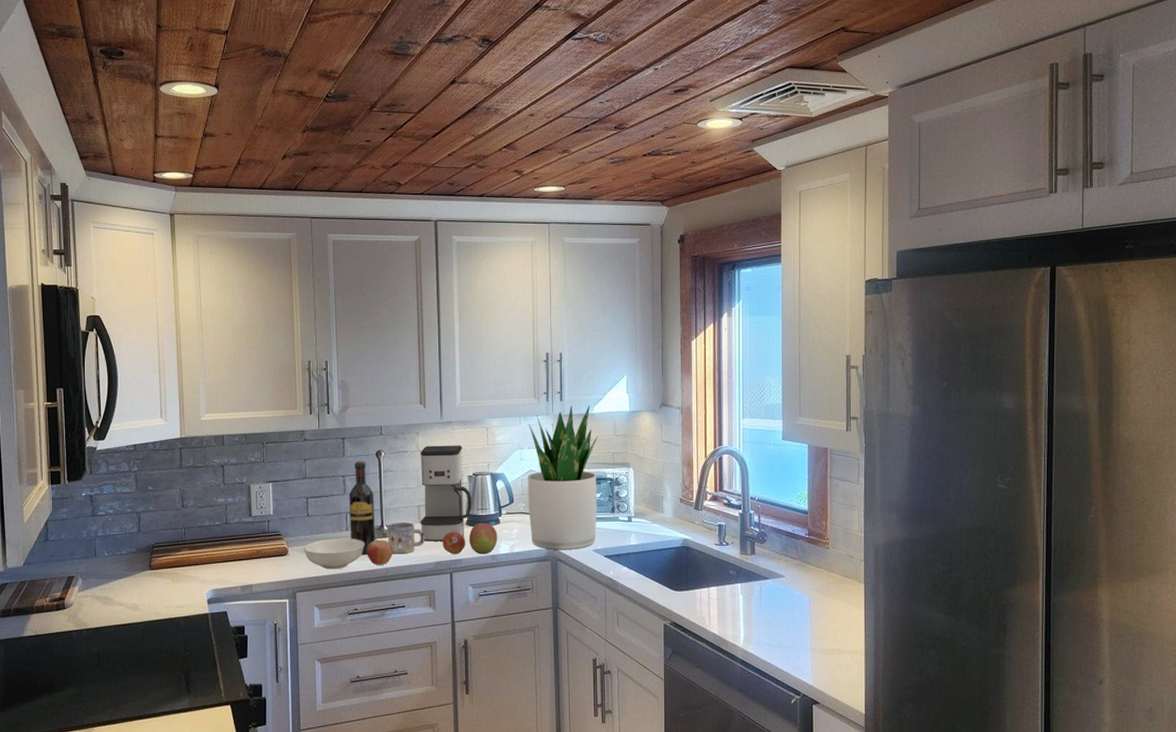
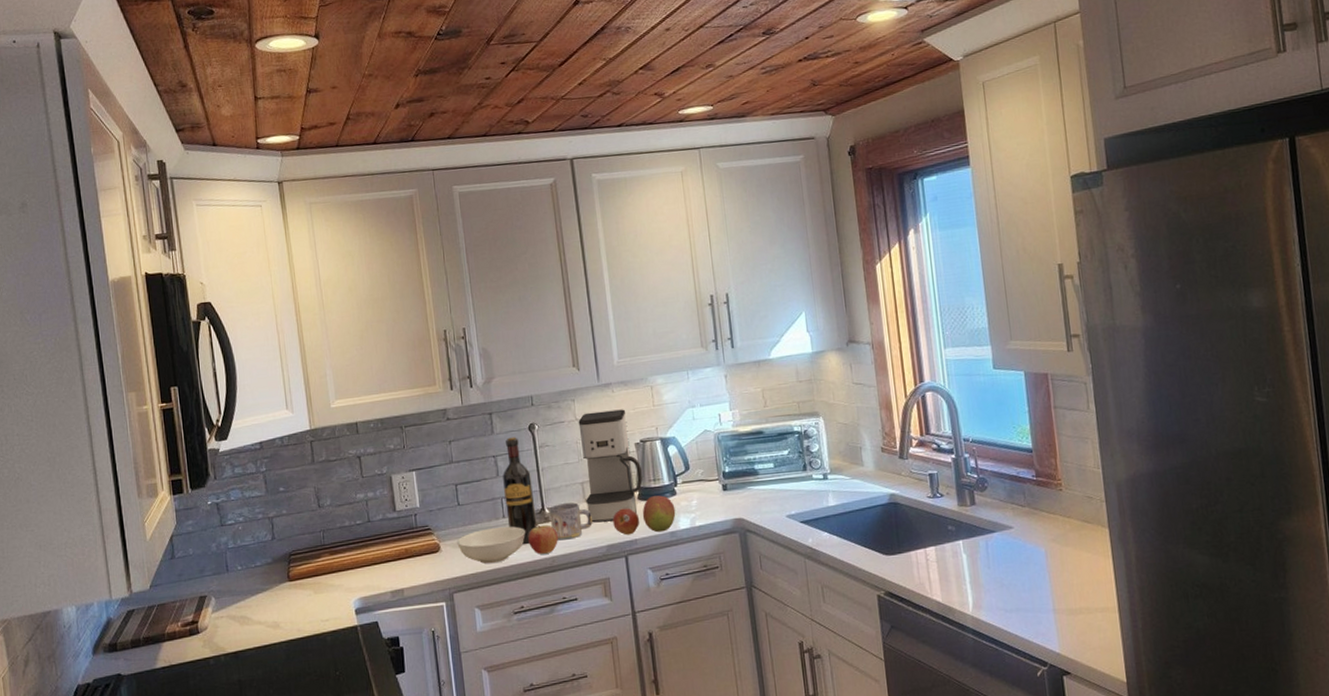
planter: present [528,405,599,550] -> none [698,350,788,520]

